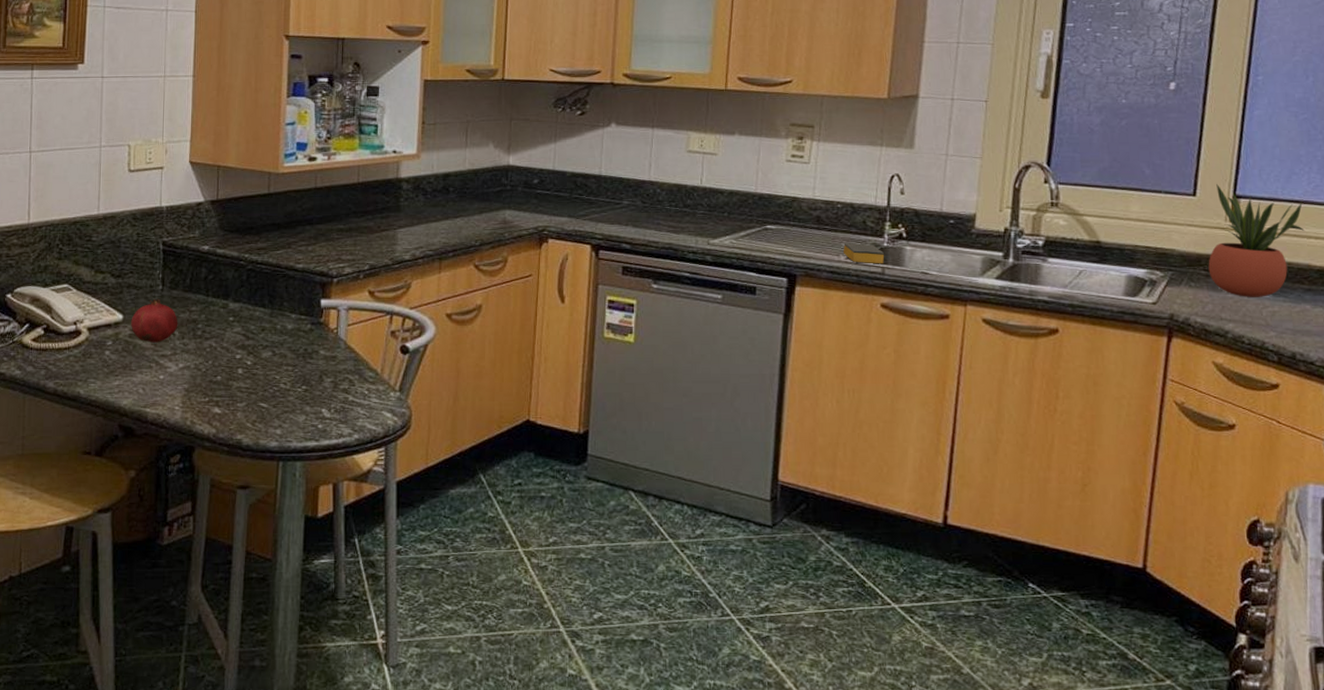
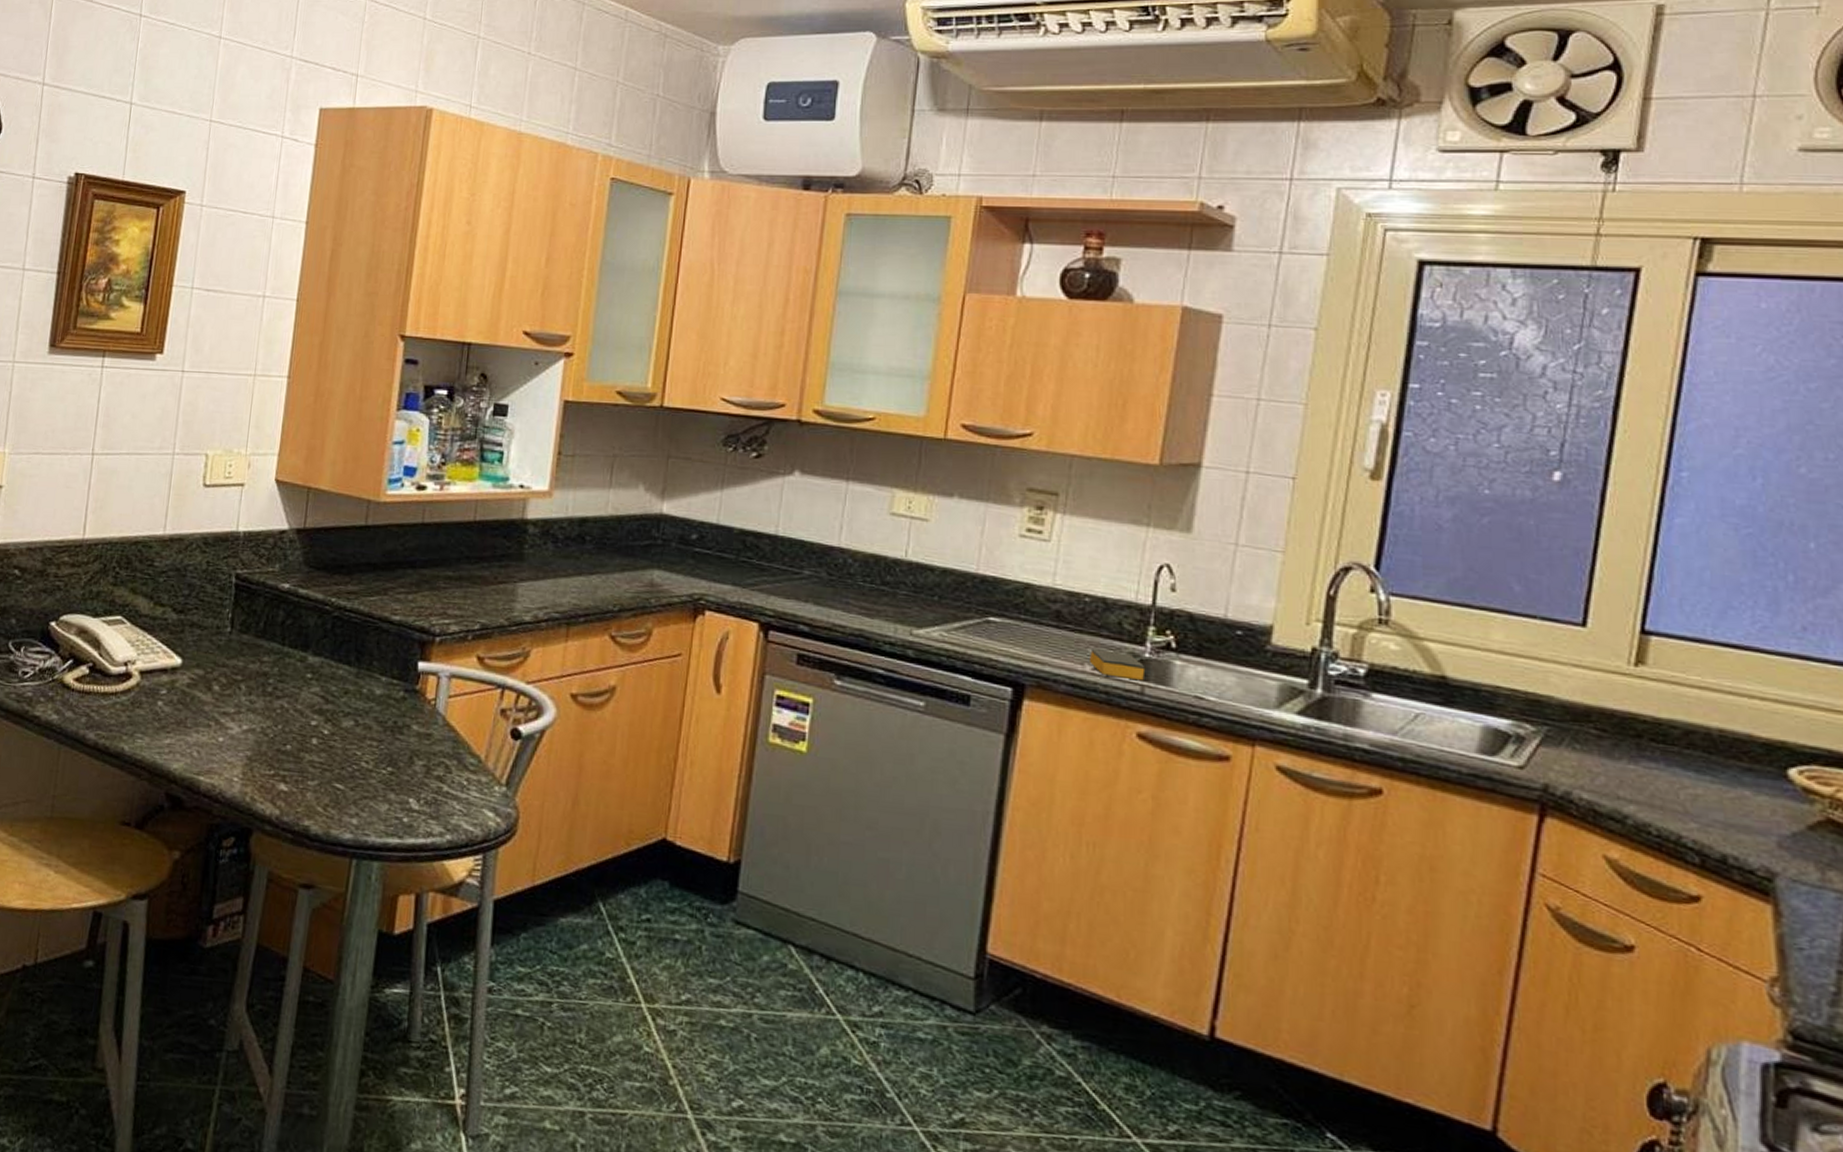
fruit: present [131,298,178,343] -> none [190,642,246,697]
potted plant: present [1208,183,1305,297] -> none [1601,612,1745,774]

